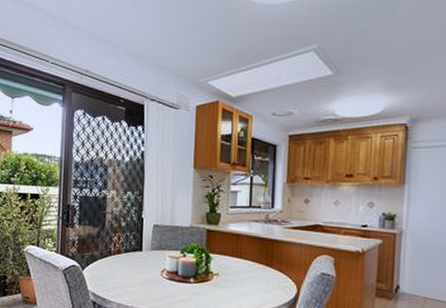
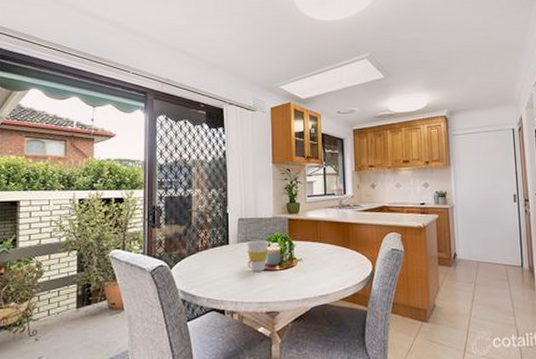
cup: none [160,249,184,282] -> present [246,240,269,272]

